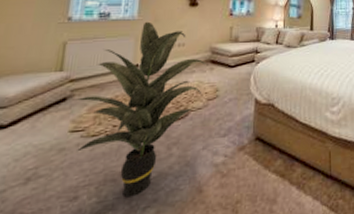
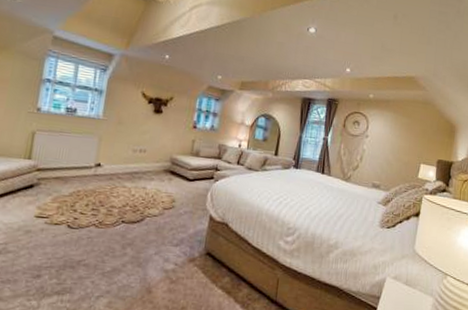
indoor plant: present [75,21,208,198] -> none [40,122,167,285]

